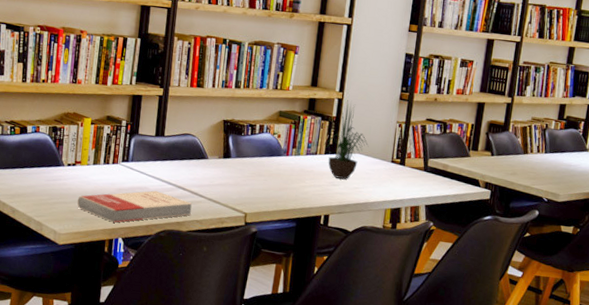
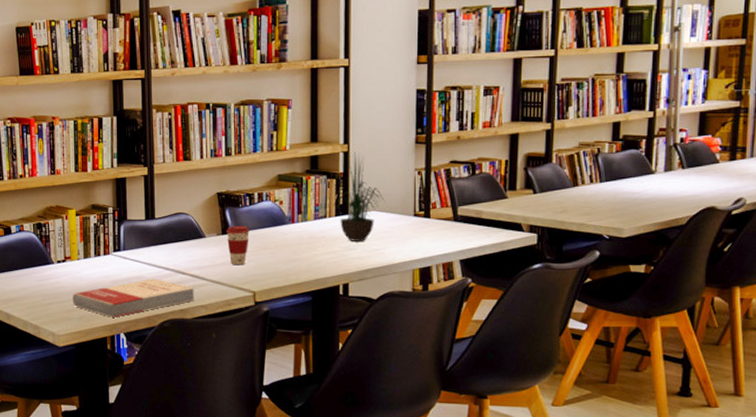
coffee cup: none [227,151,248,187] -> present [226,225,249,264]

